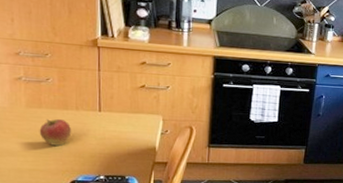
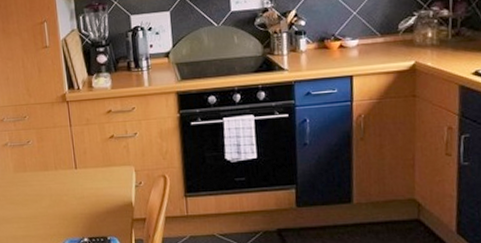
fruit: present [39,119,72,146] -> none [26,181,54,209]

